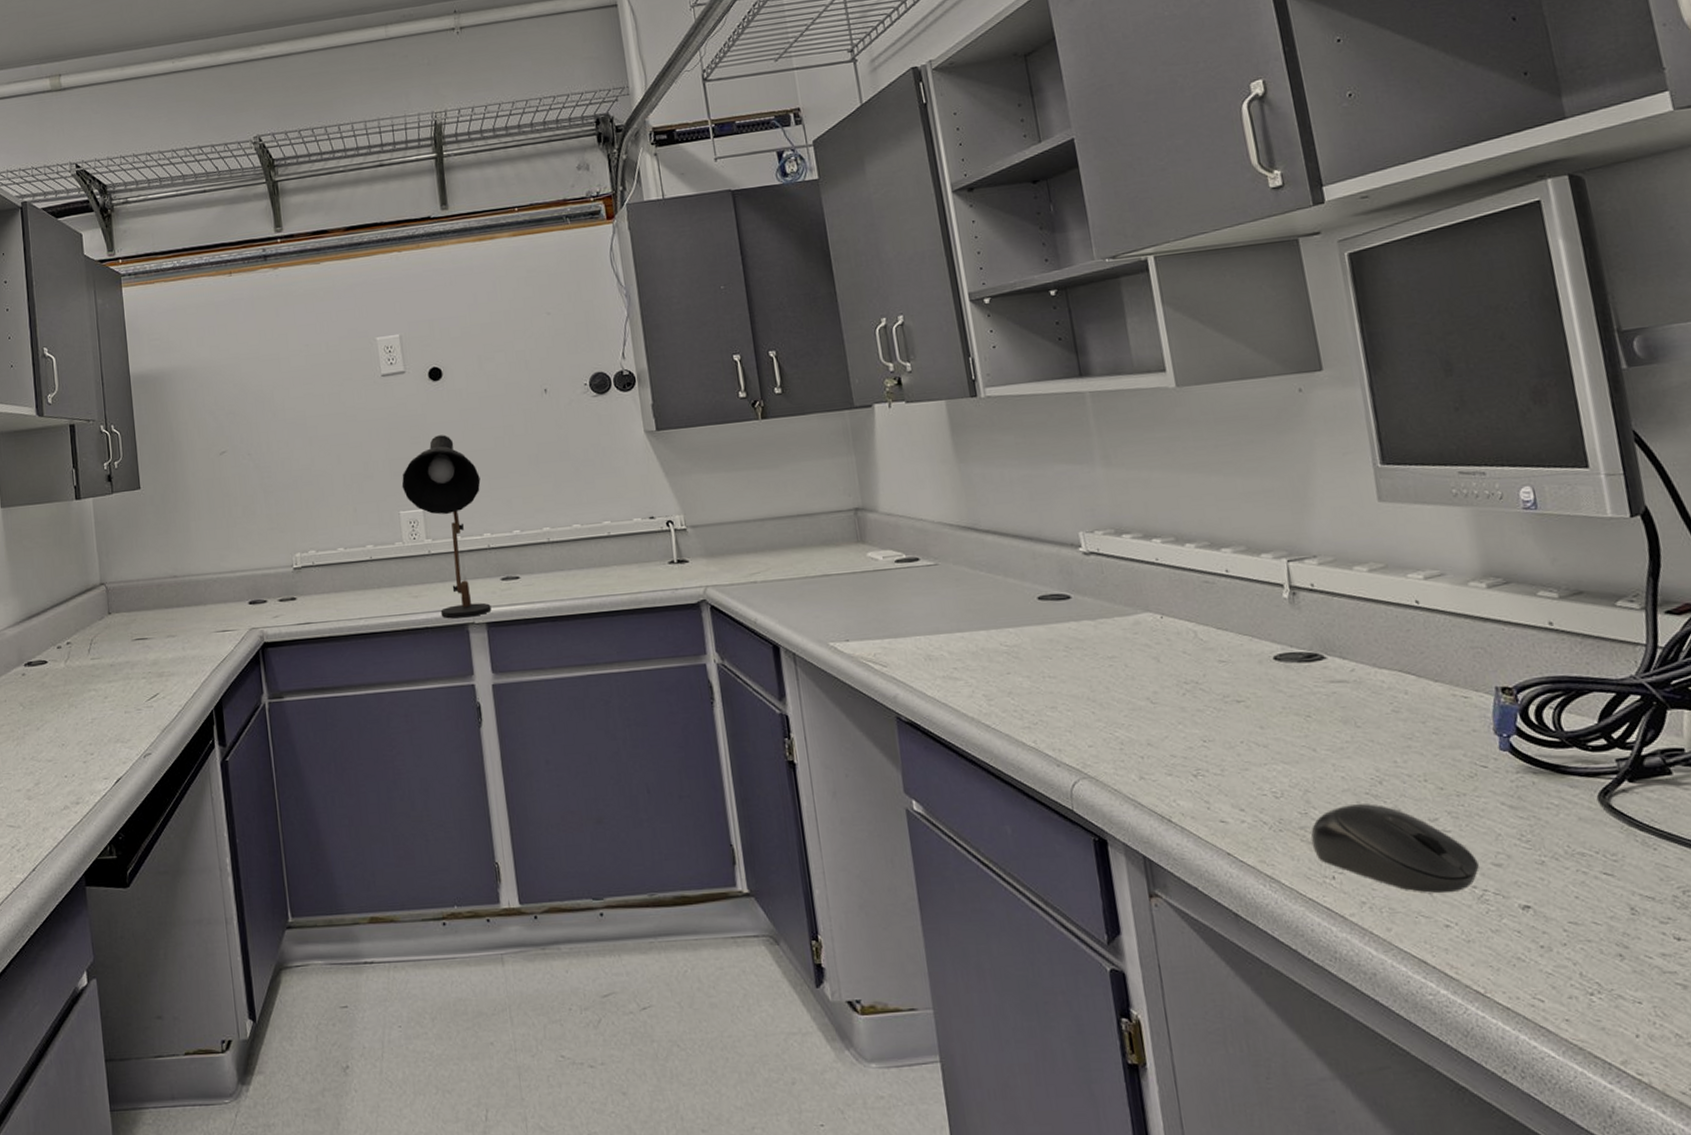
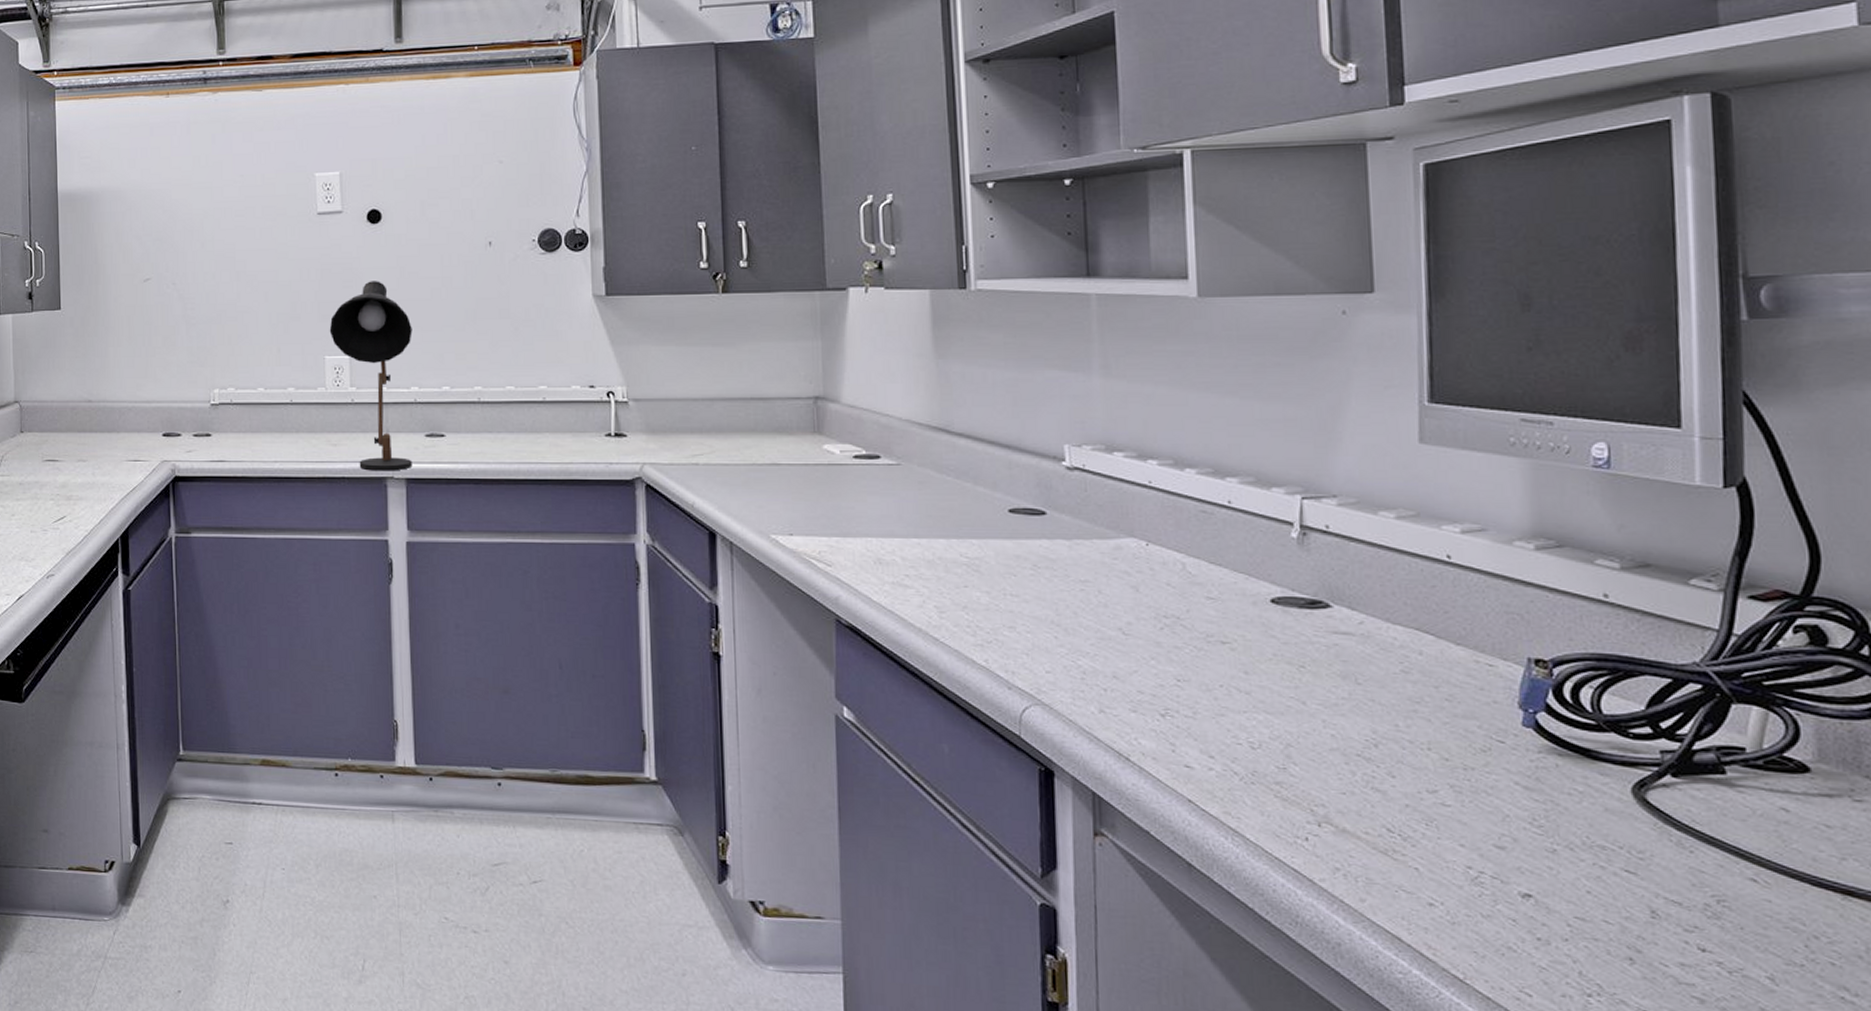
computer mouse: present [1310,803,1479,893] -> none [1286,764,1478,870]

